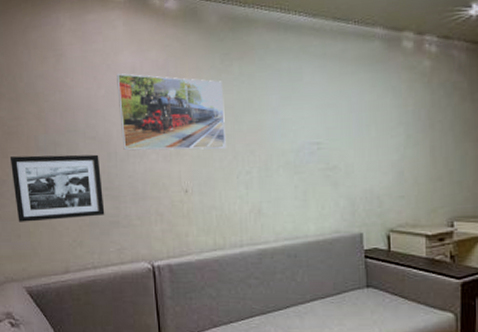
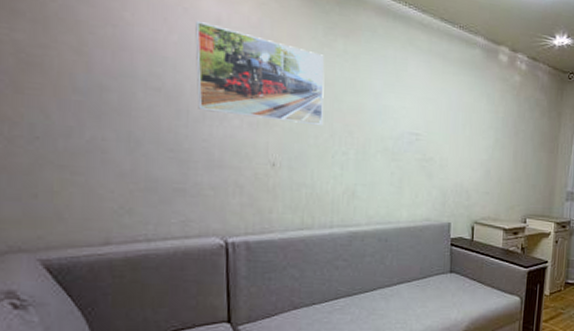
picture frame: present [9,154,105,222] -> none [26,93,168,181]

